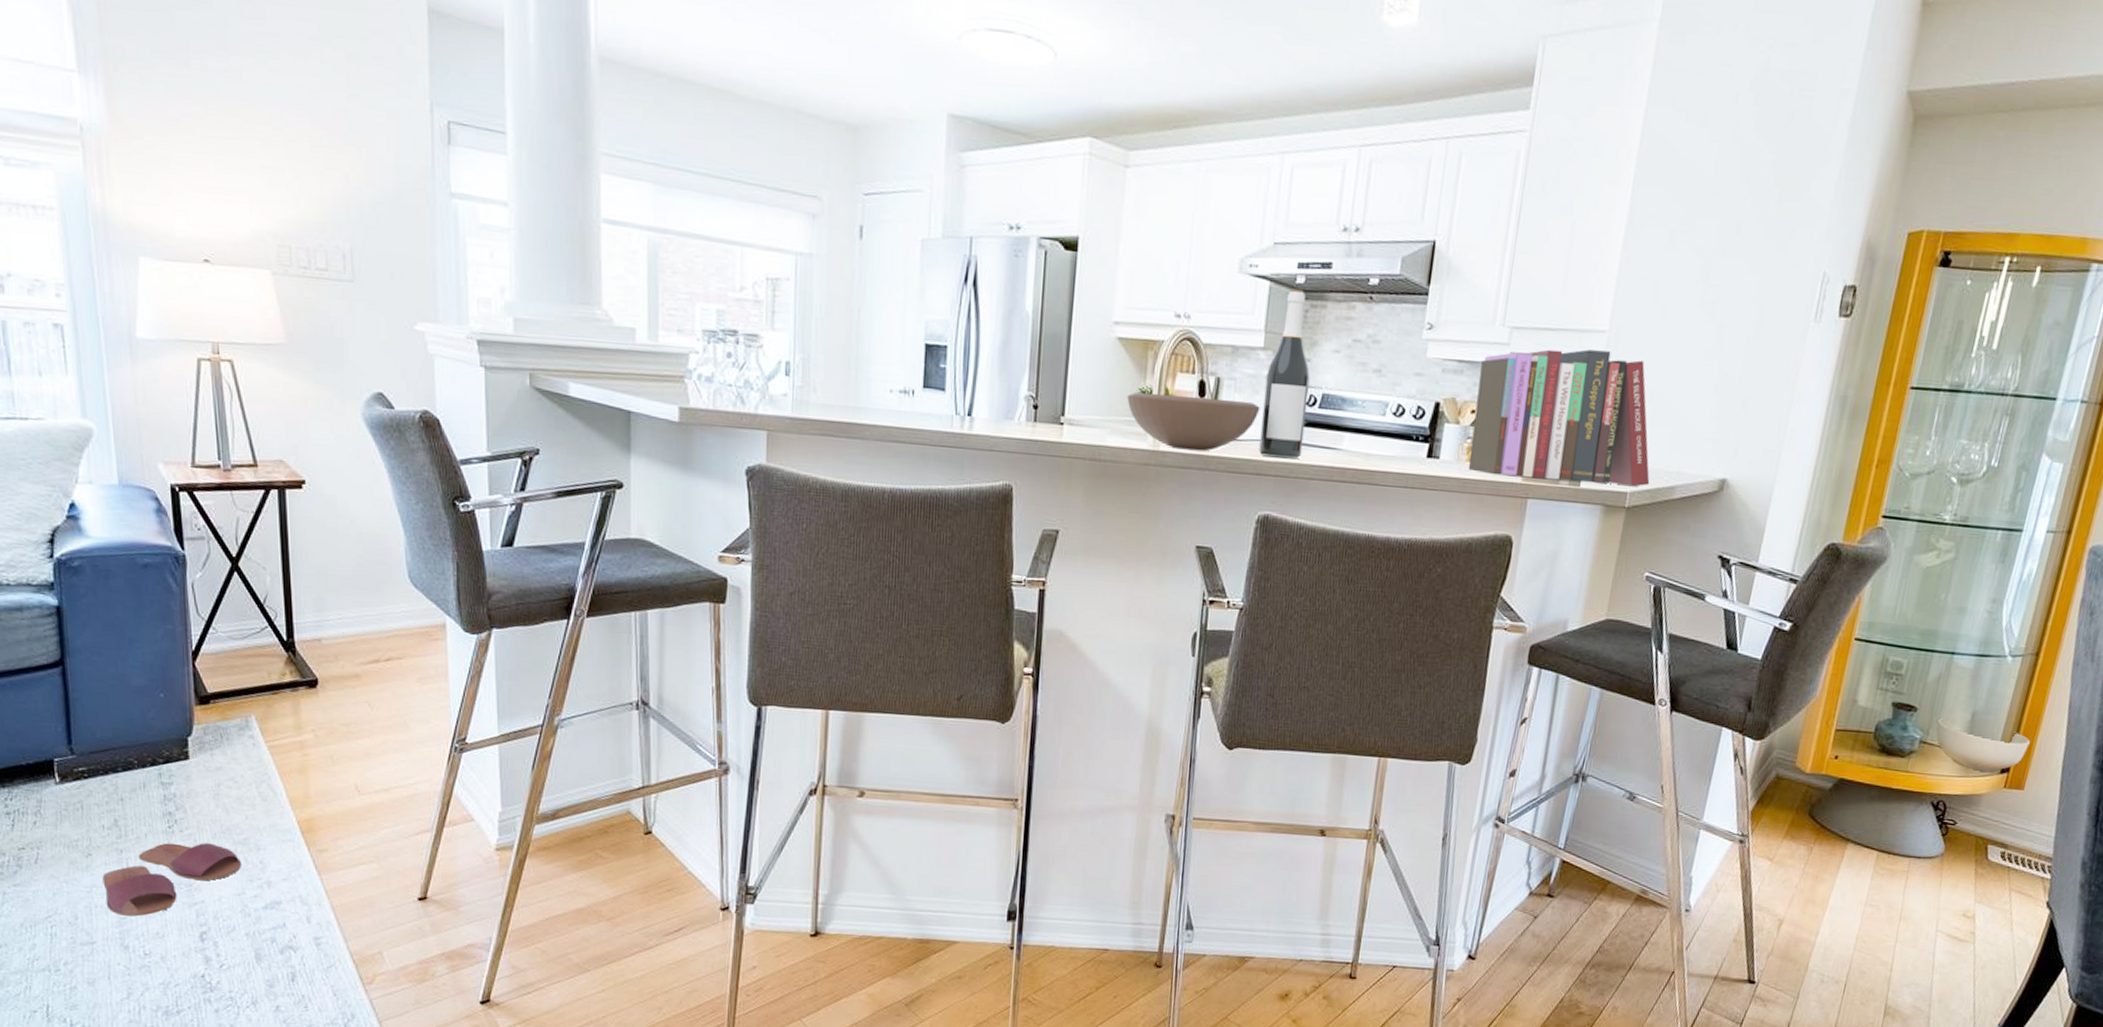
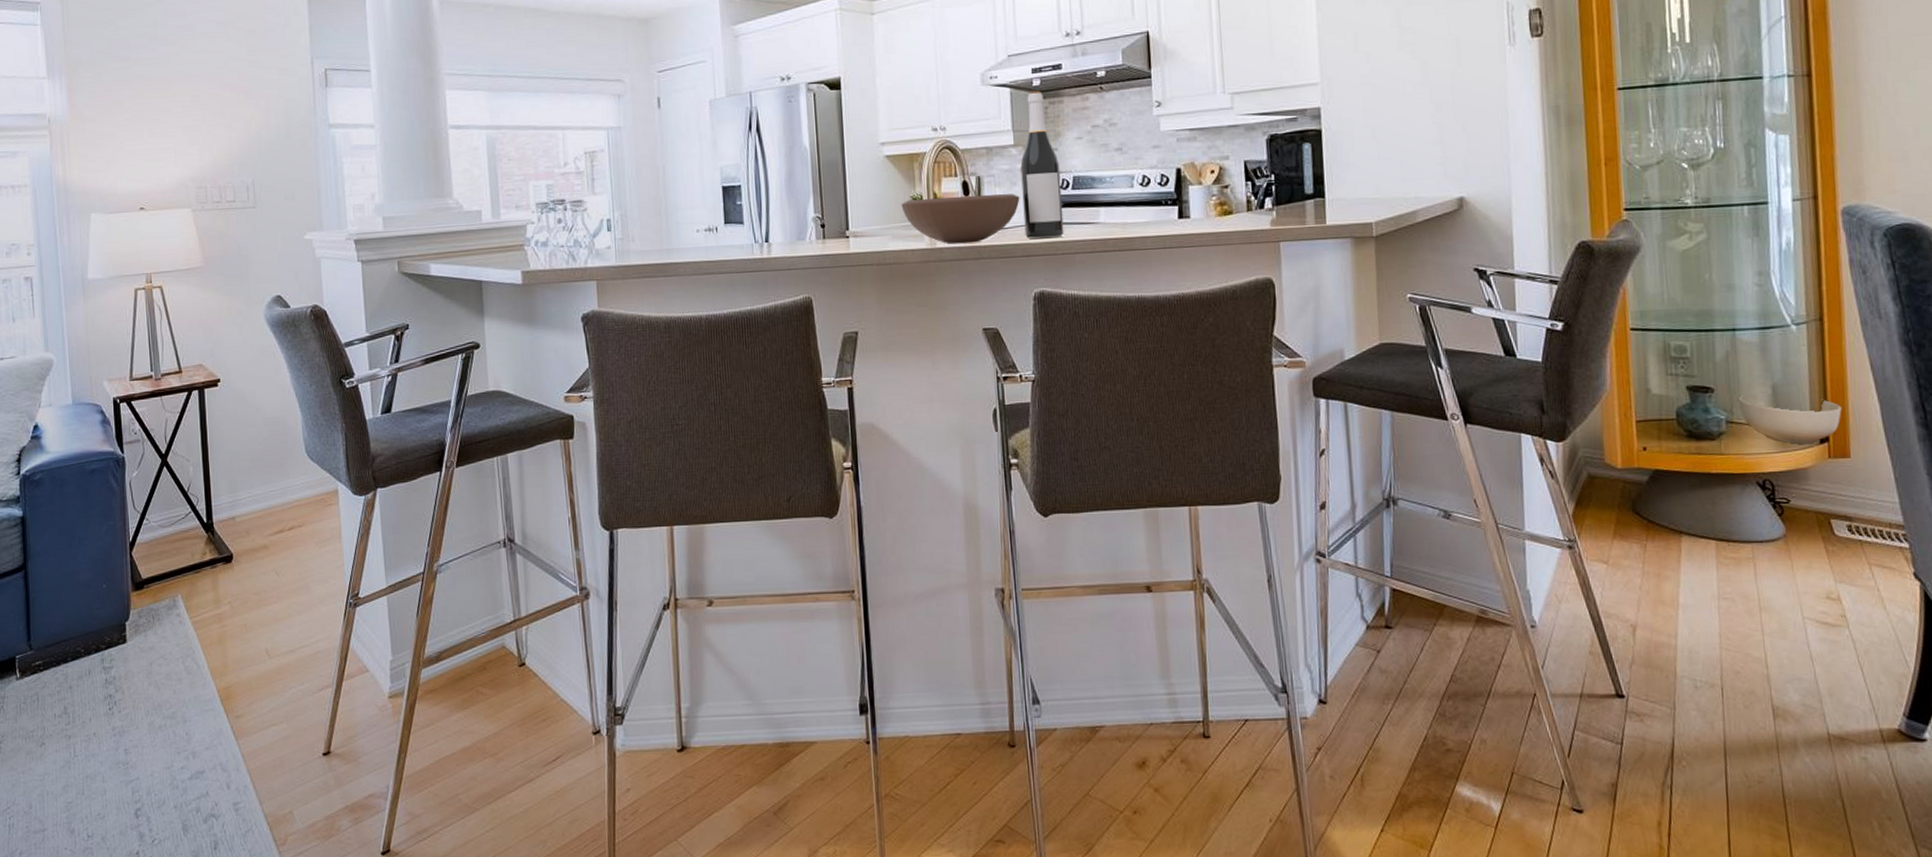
slippers: present [102,843,241,917] -> none [53,720,170,800]
books: present [1468,349,1650,487] -> none [1211,100,1391,226]

